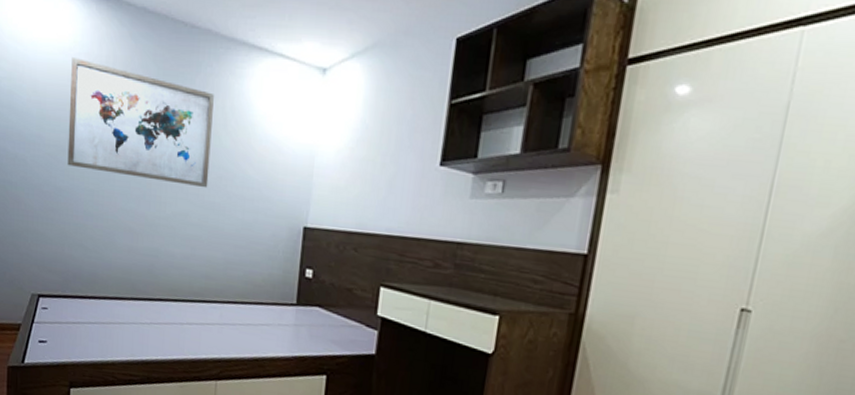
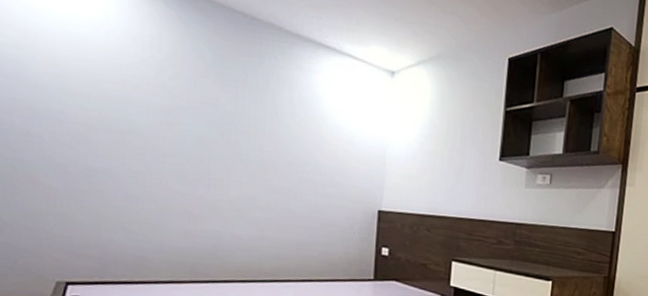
wall art: present [67,58,214,188] -> none [102,33,280,174]

